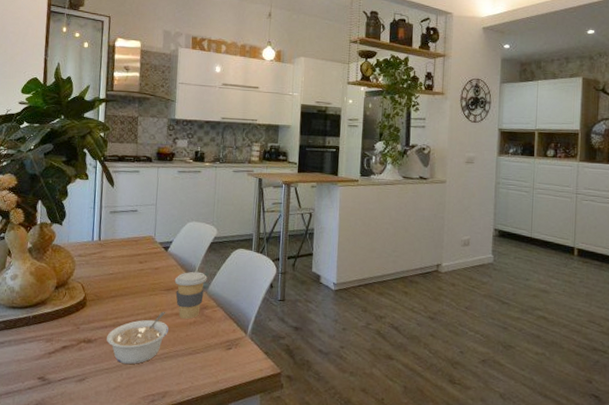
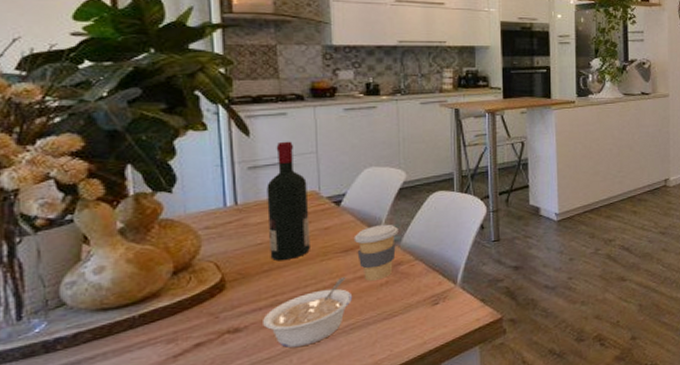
wine bottle: none [117,193,147,291] -> present [267,141,310,261]

